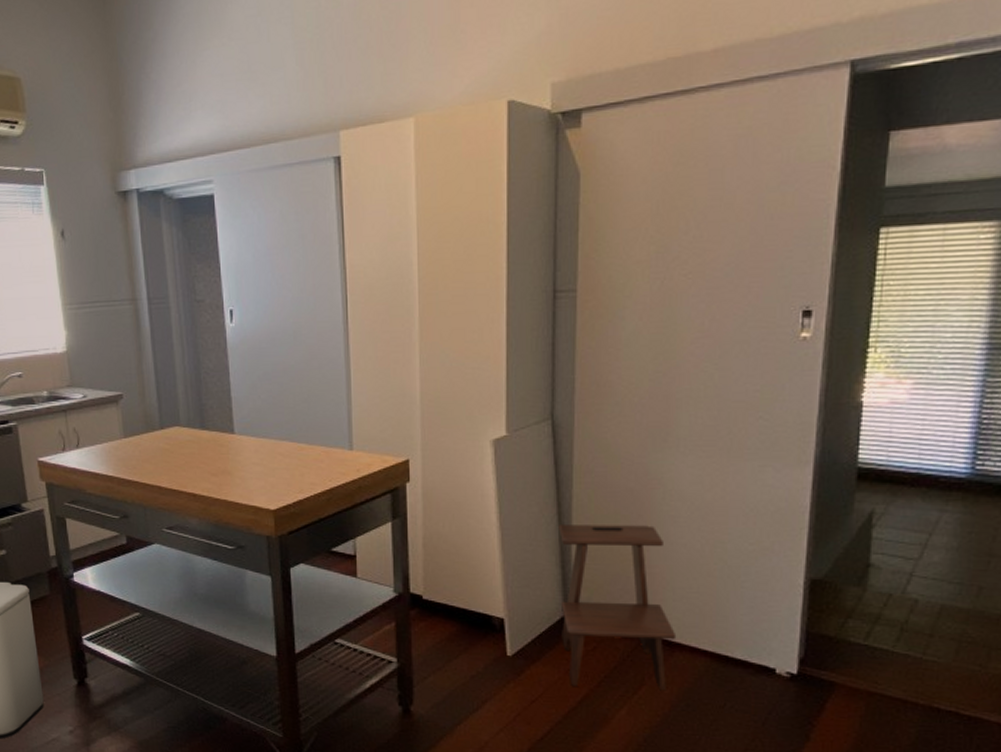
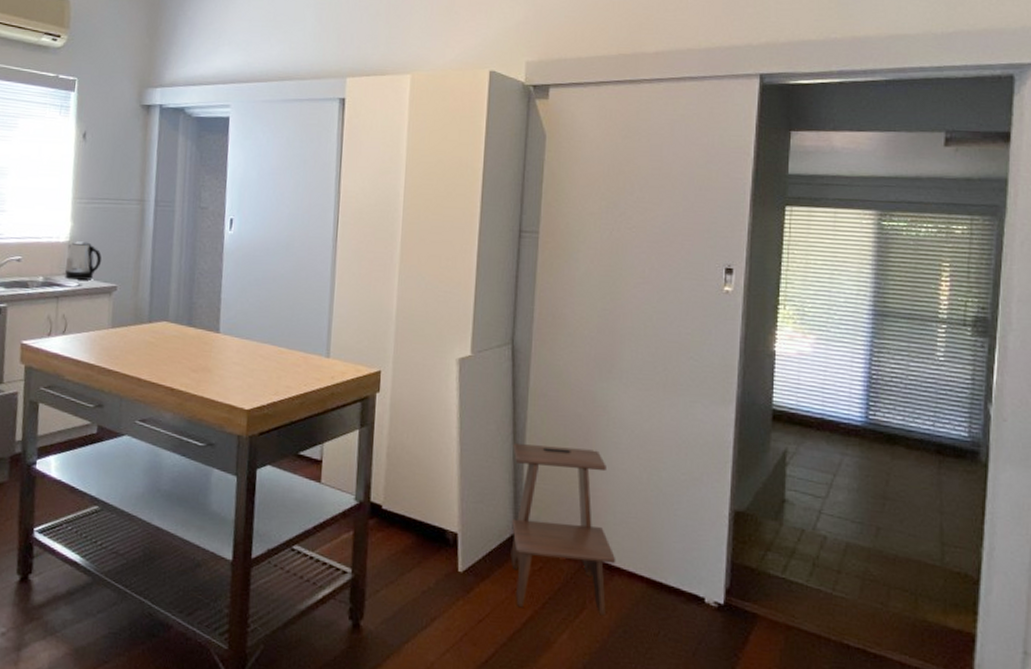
kettle: none [65,350,102,392] -> present [65,241,102,281]

